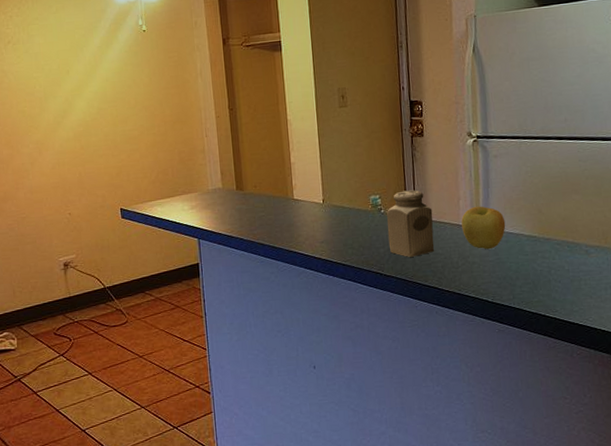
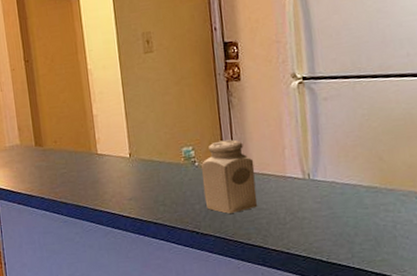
apple: present [461,206,506,250] -> none [287,154,341,203]

